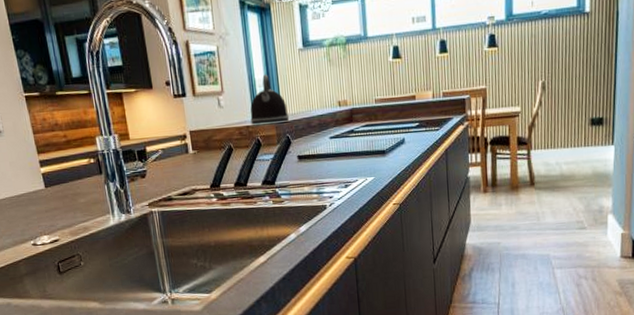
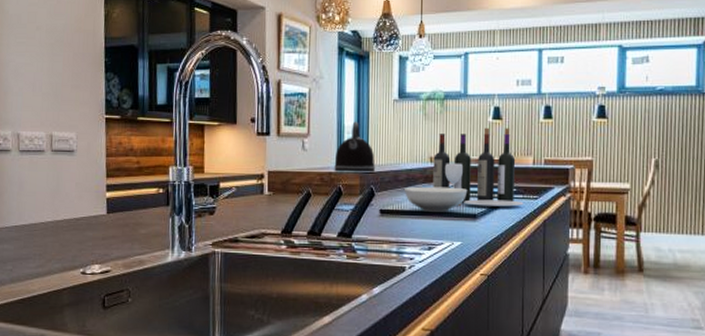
bowl: none [317,127,376,153] -> present [403,186,468,212]
wine bottle: none [341,65,427,145] -> present [433,127,524,207]

